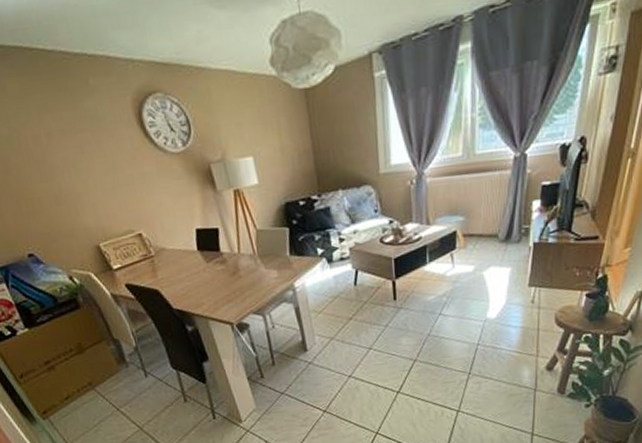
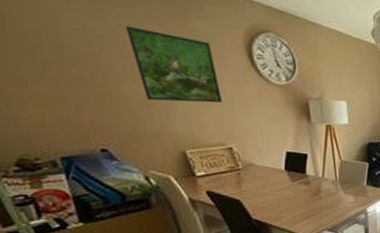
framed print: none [24,120,123,196] -> present [125,26,222,103]

